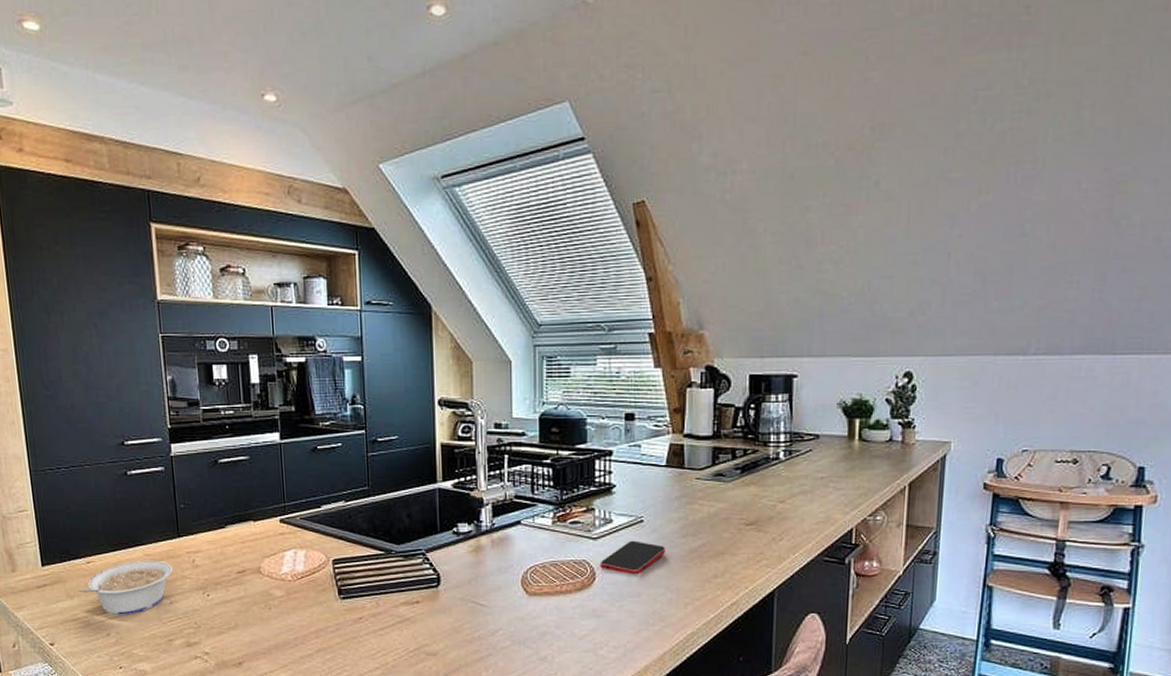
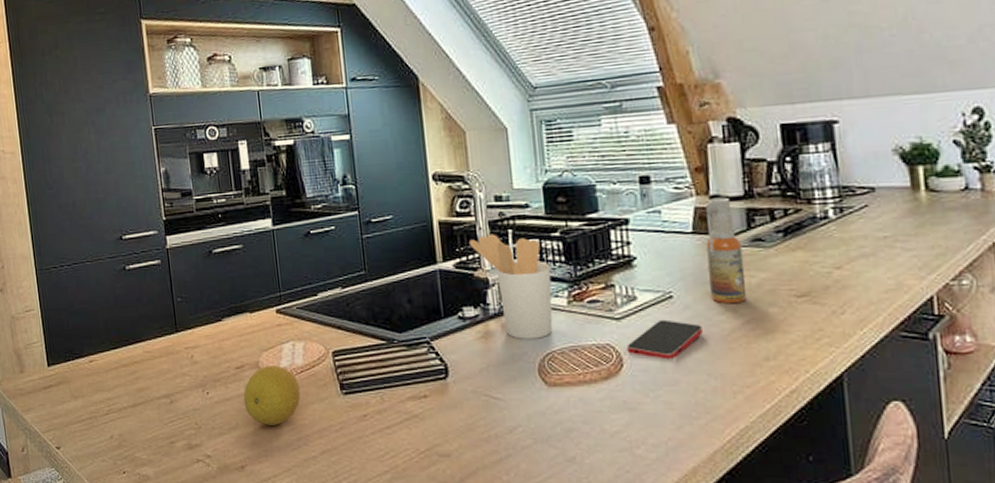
legume: present [77,560,173,615] -> none [81,357,172,416]
lemon: none [243,571,300,626] -> present [243,365,301,425]
utensil holder: none [467,458,540,554] -> present [468,234,553,339]
spray bottle: none [676,436,706,529] -> present [706,197,747,304]

